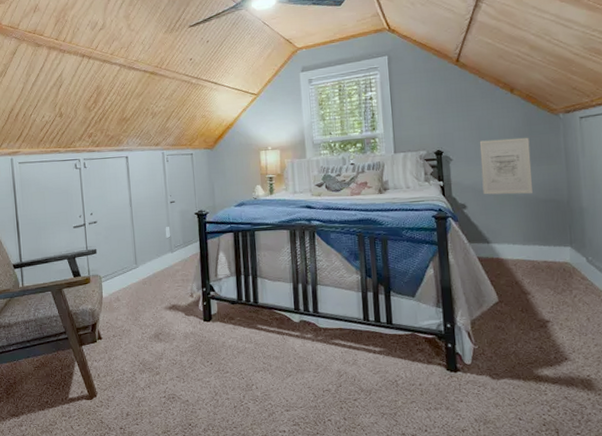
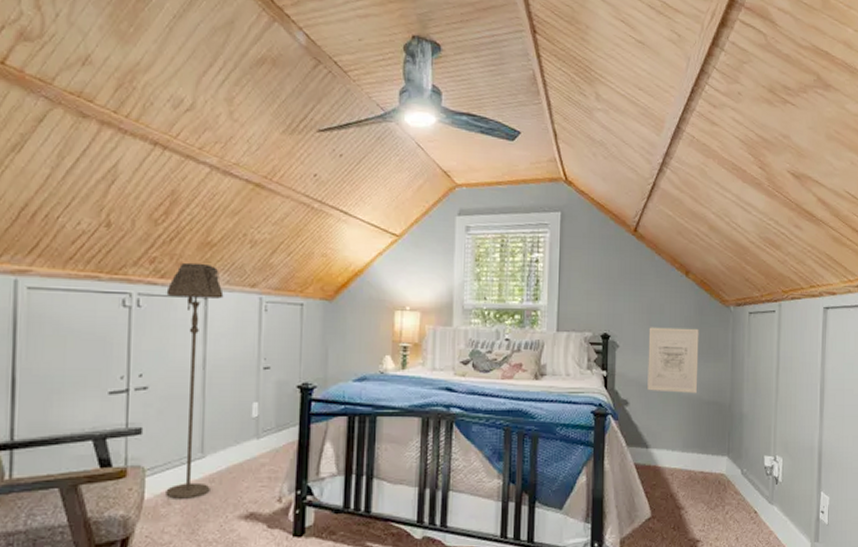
floor lamp: none [101,133,144,297] -> present [166,262,224,499]

